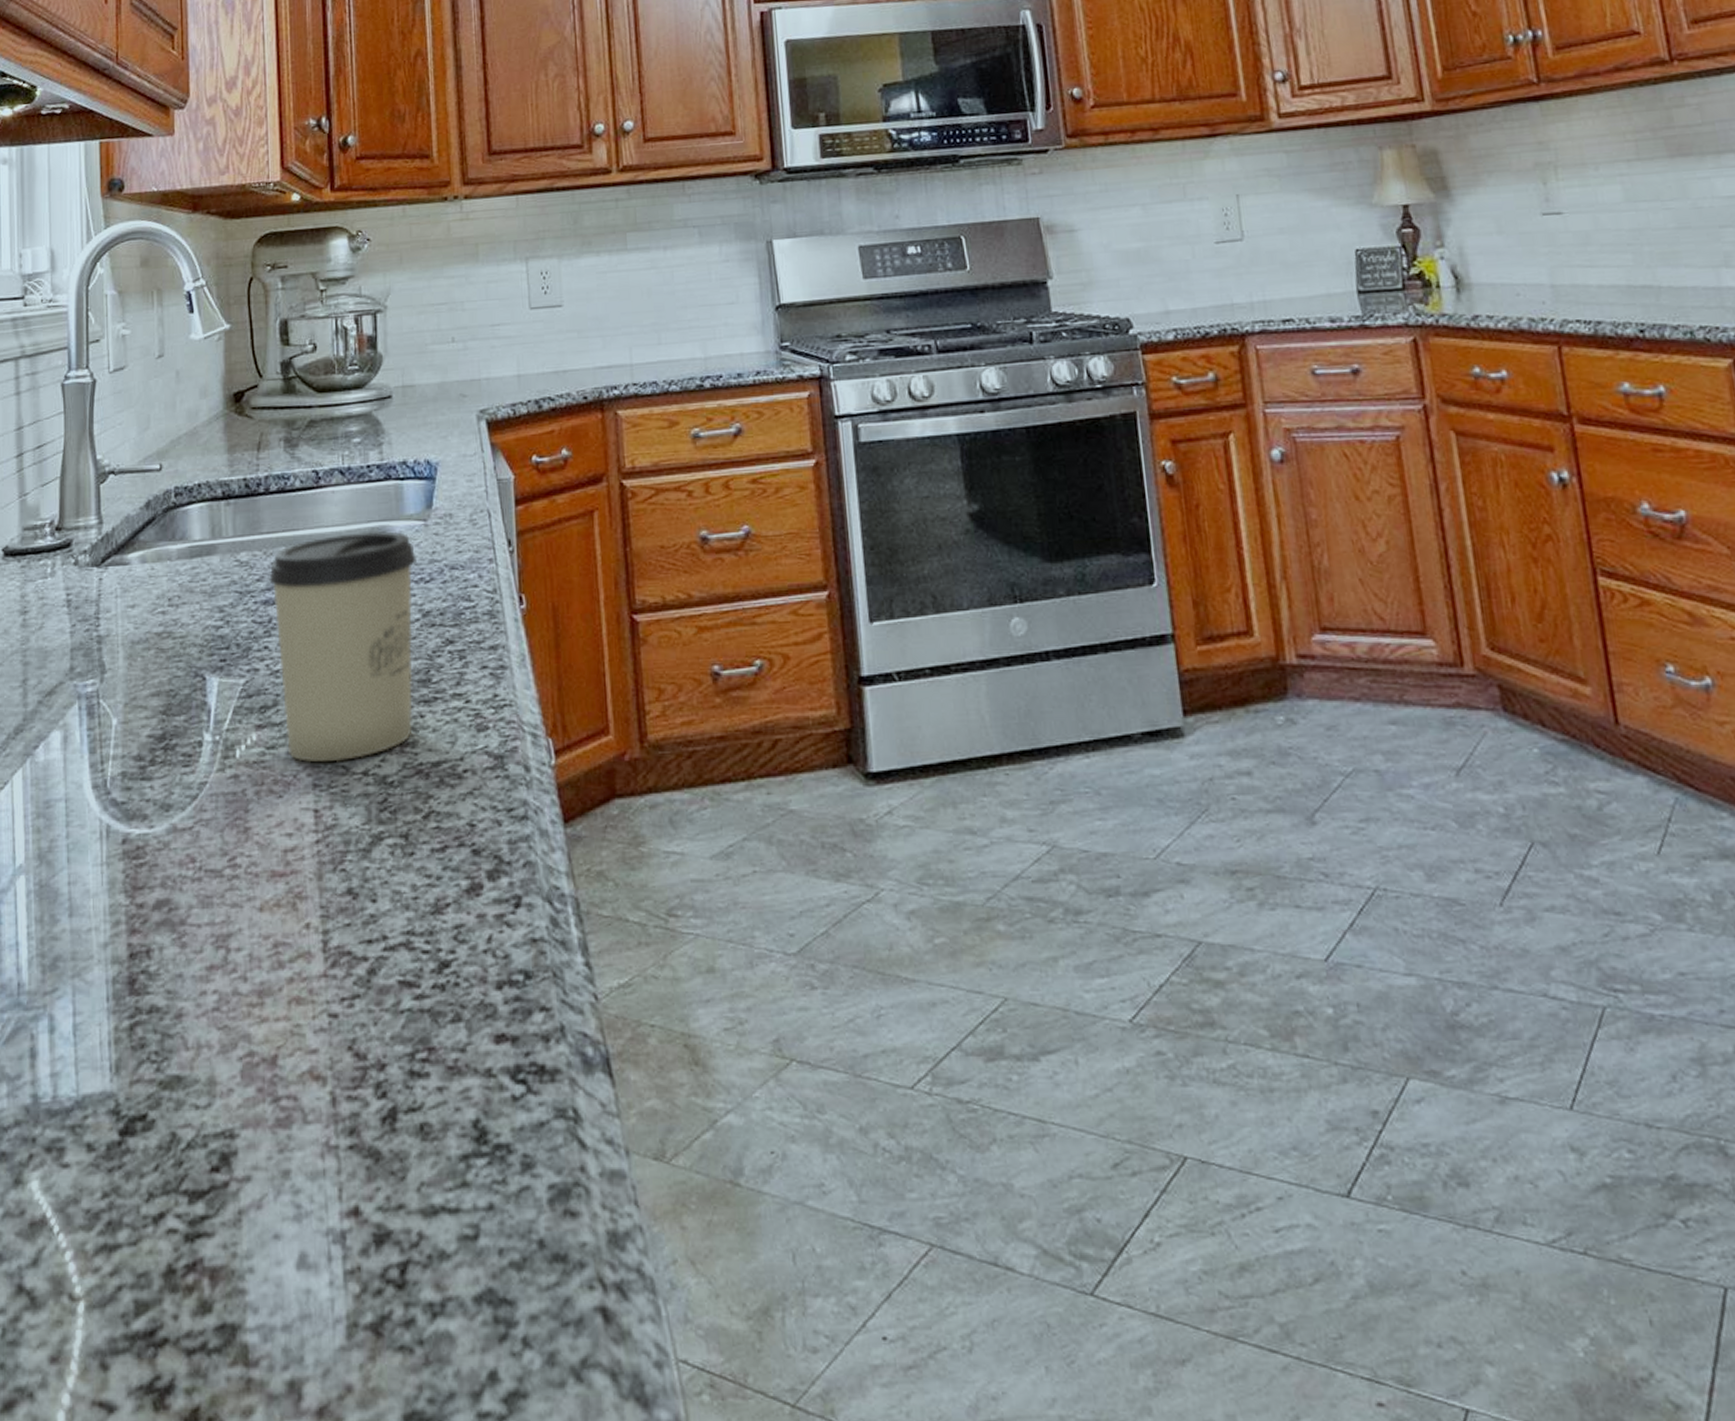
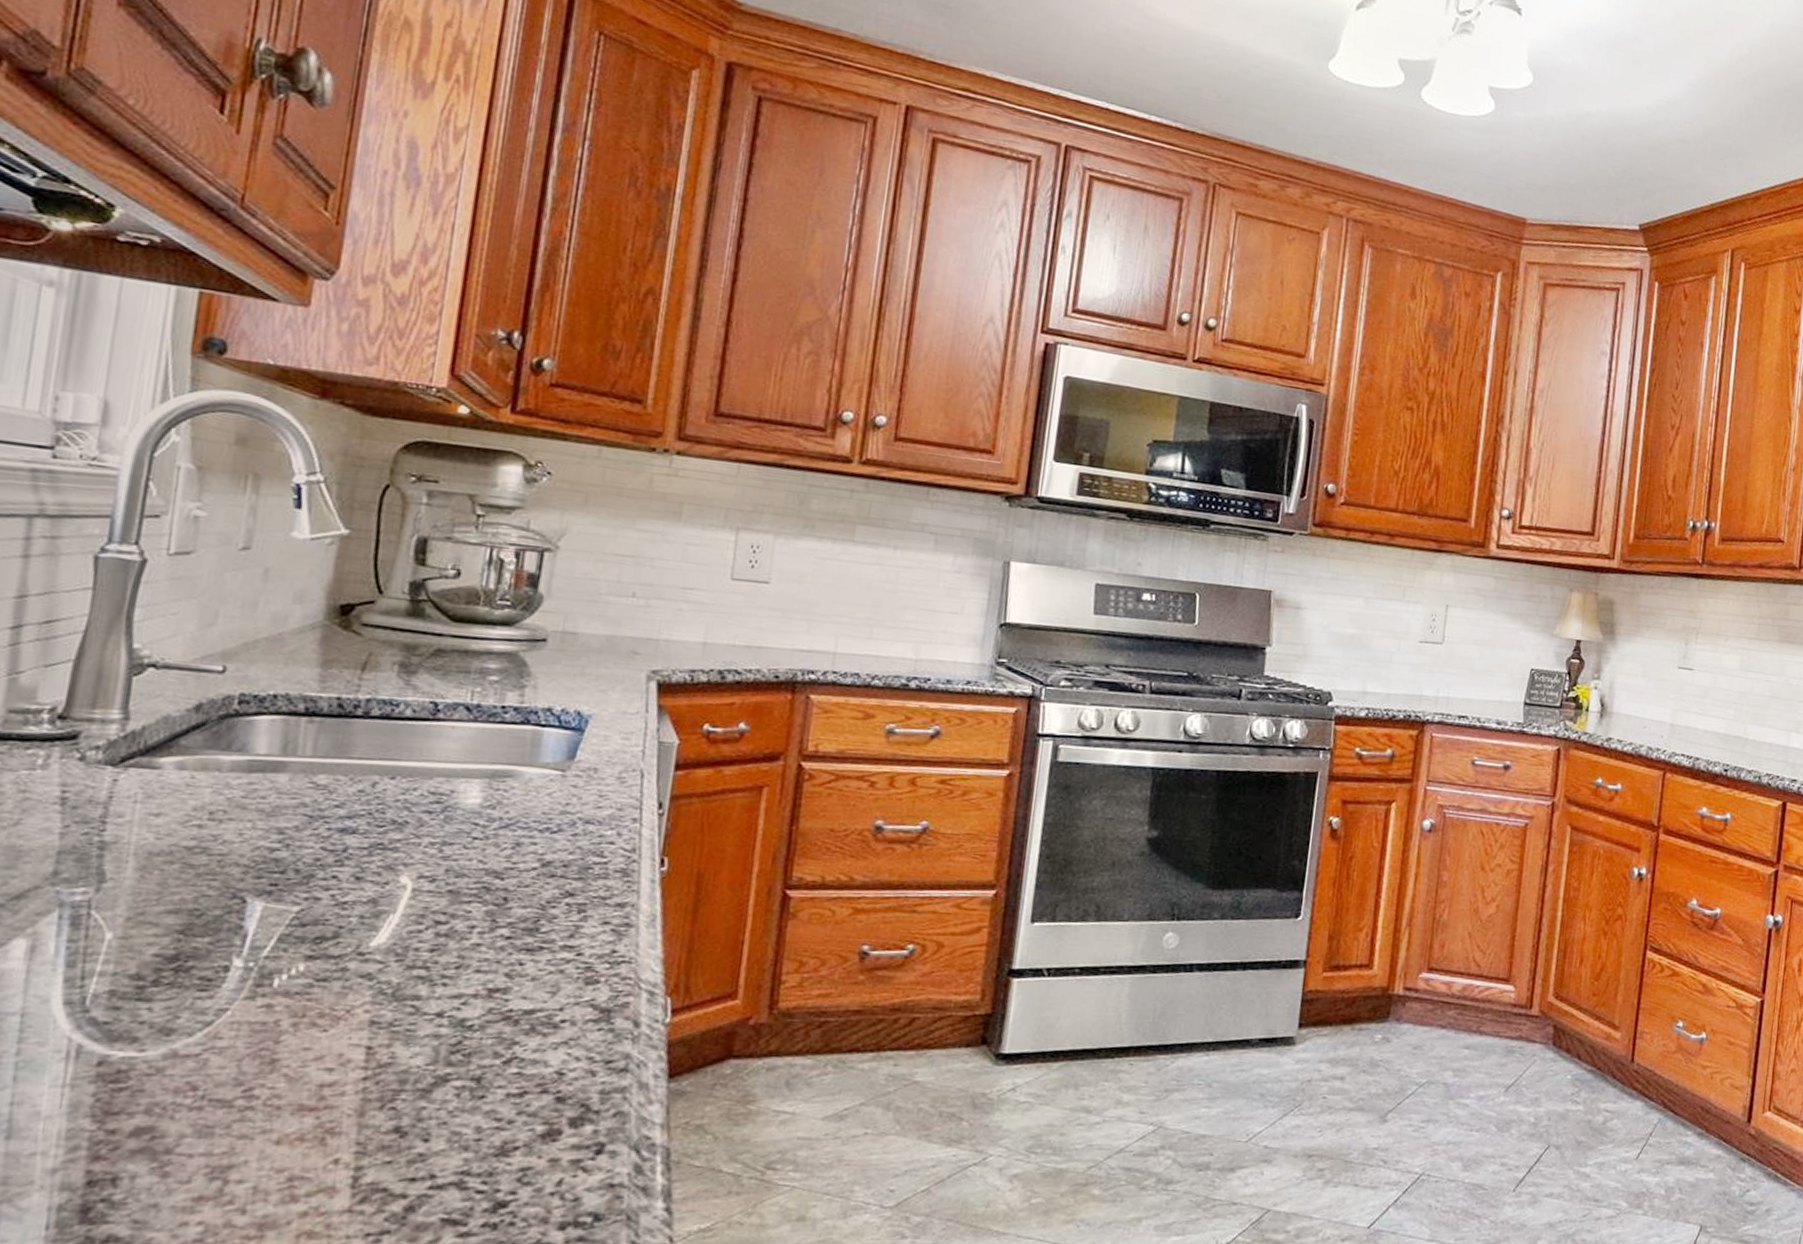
cup: present [269,531,418,762] -> none [344,771,547,1001]

